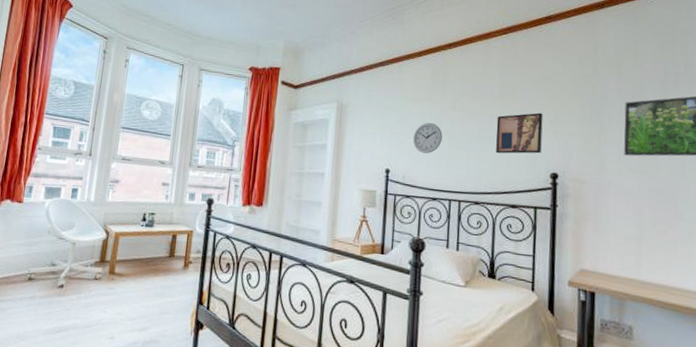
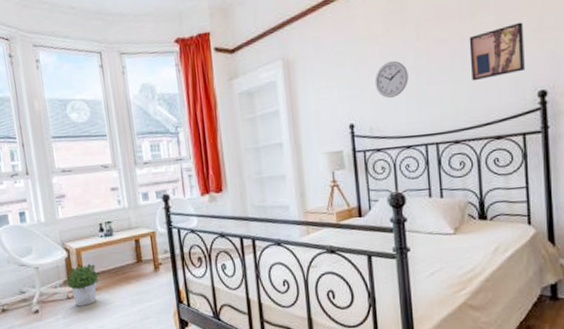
potted plant: none [95,246,133,290] -> present [63,263,101,307]

